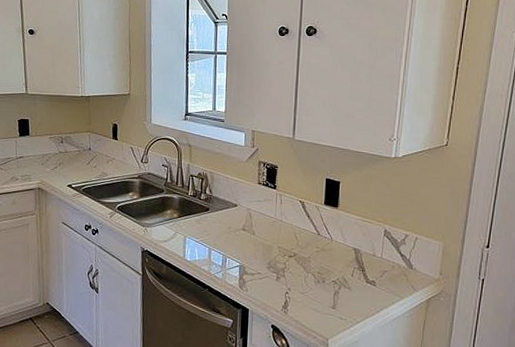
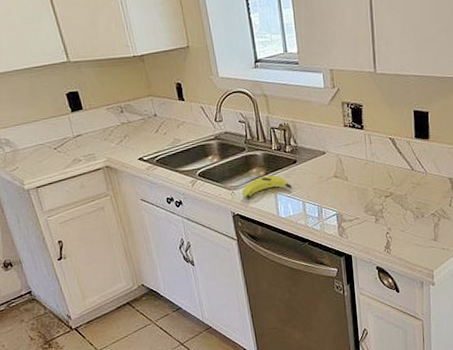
banana: none [154,218,201,238] -> present [242,175,292,199]

